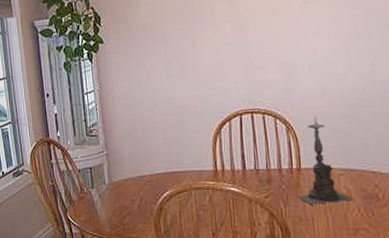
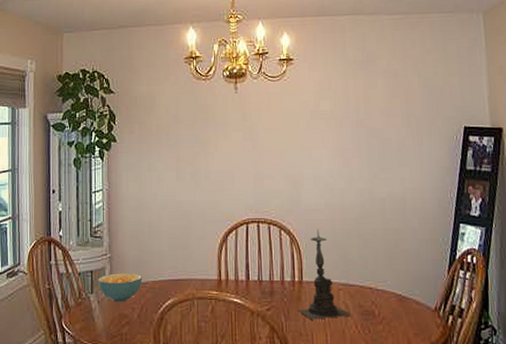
cereal bowl: none [97,168,140,195] -> present [98,273,143,302]

